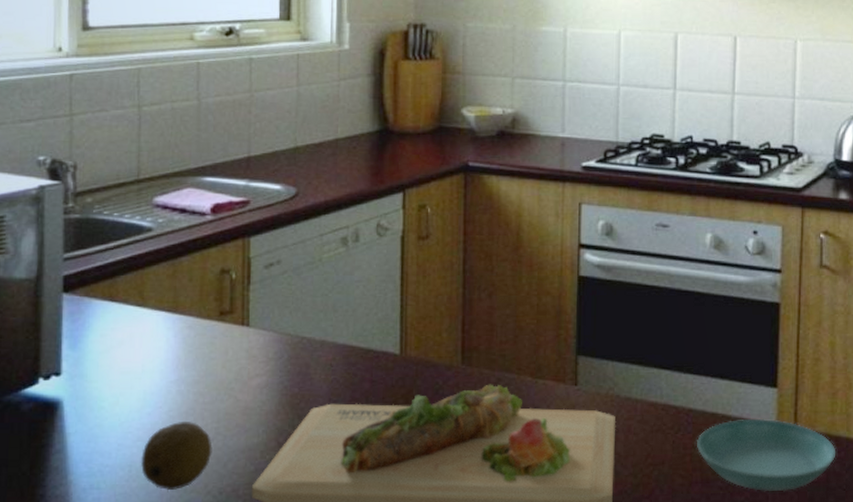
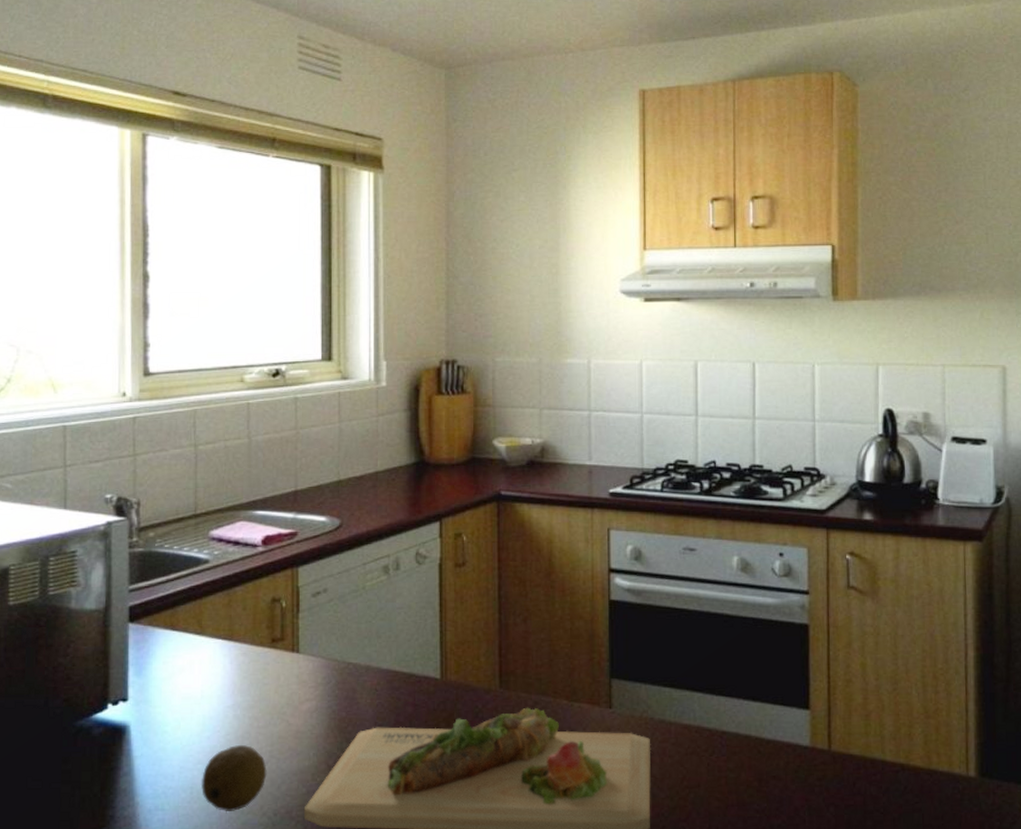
saucer: present [697,418,836,492] -> none [732,740,872,815]

